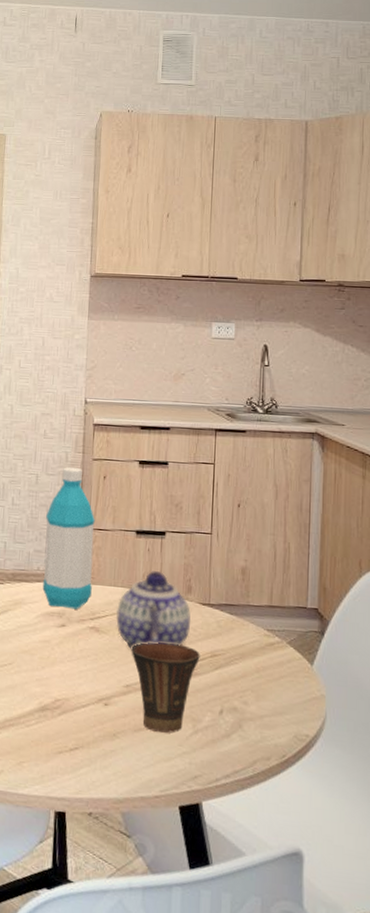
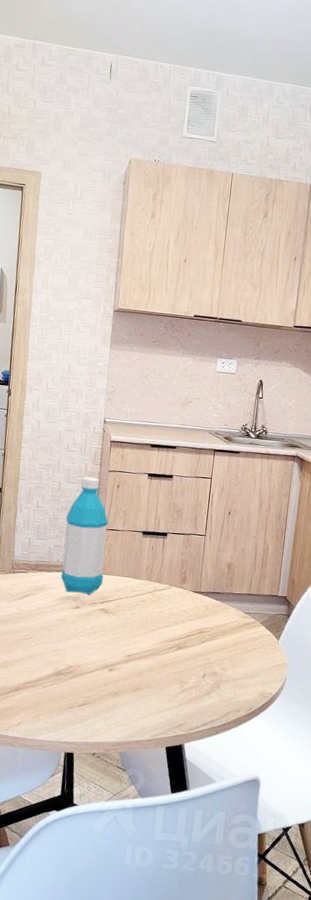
teapot: present [116,571,191,649] -> none [122,564,184,627]
cup: present [131,642,200,733] -> none [133,621,190,692]

